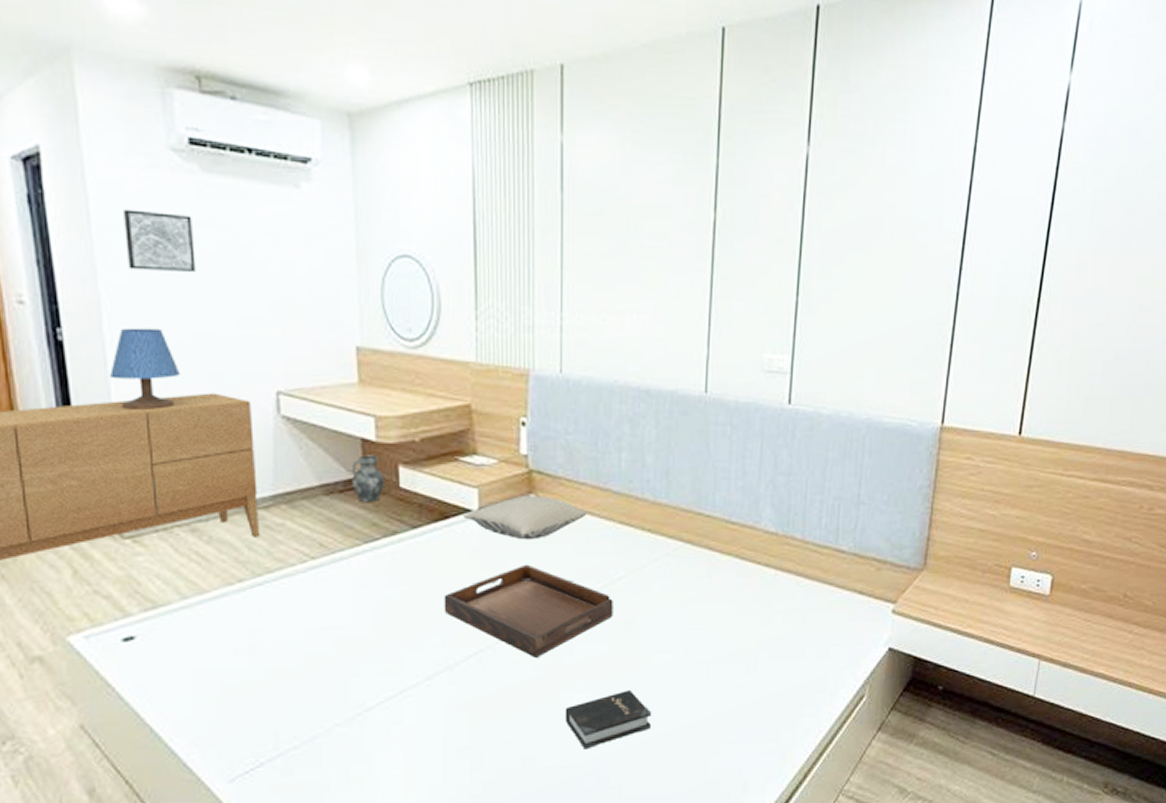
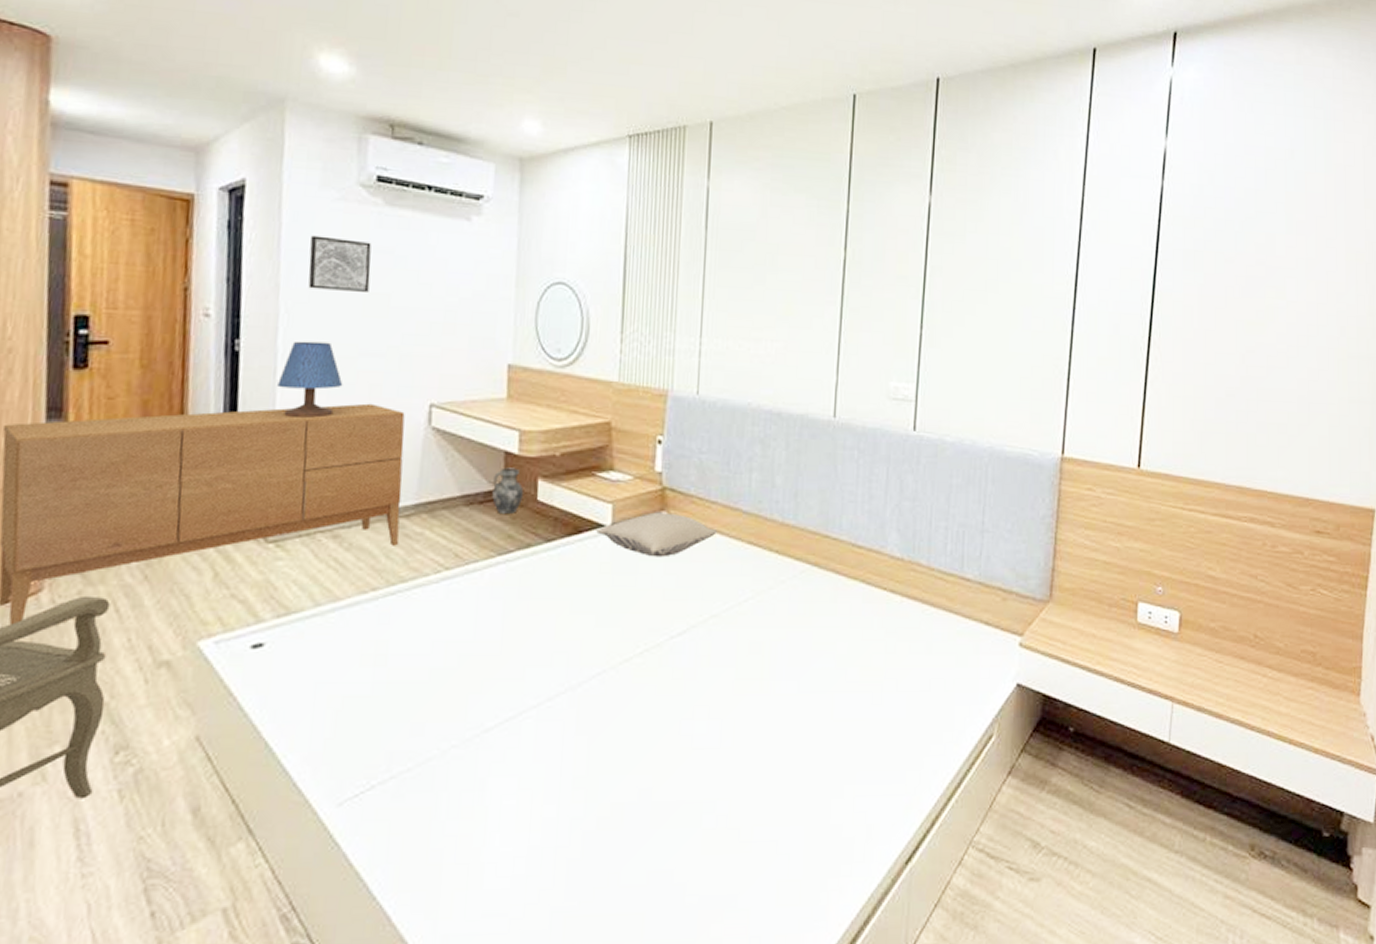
serving tray: present [444,564,613,658] -> none [570,582,739,681]
hardback book: present [565,690,652,750] -> none [685,720,775,784]

